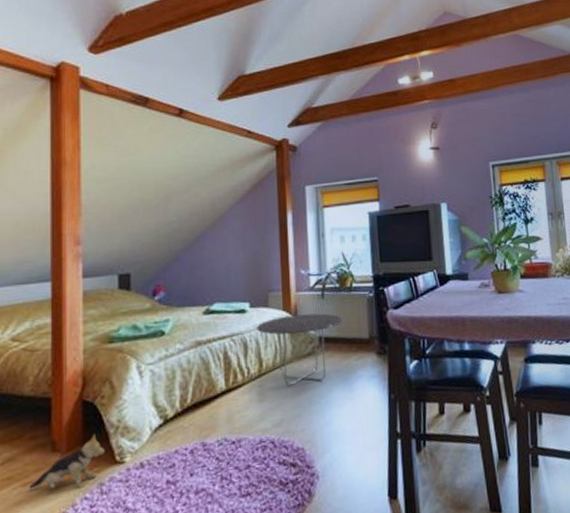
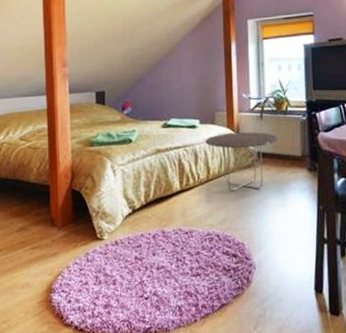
plush toy: present [29,434,105,489] -> none [36,216,89,255]

